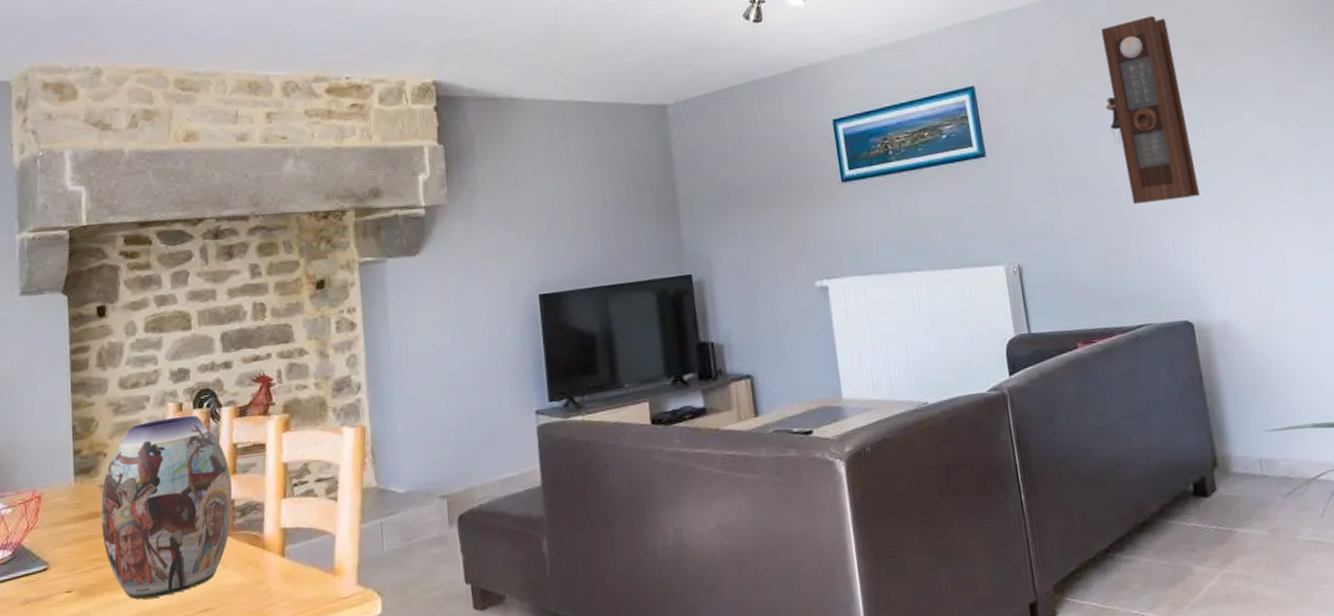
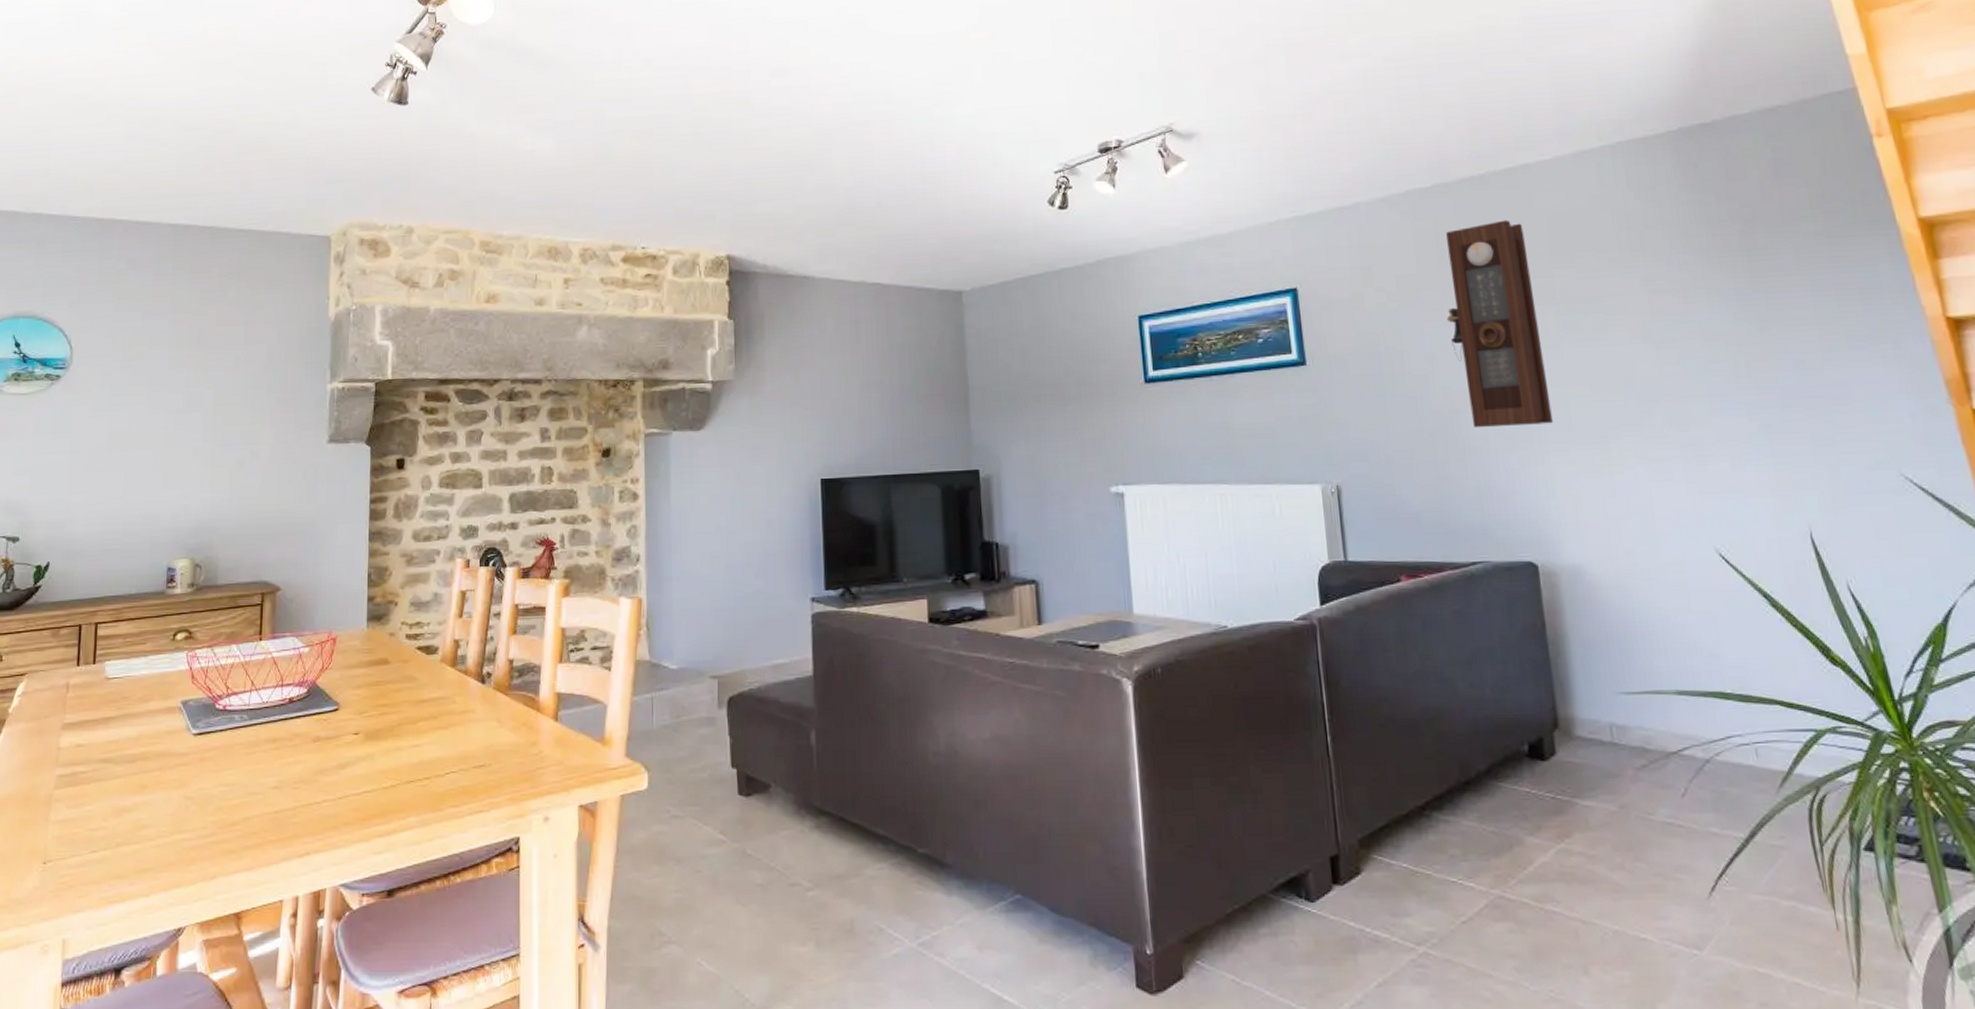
vase: present [100,415,233,600] -> none [389,572,511,748]

